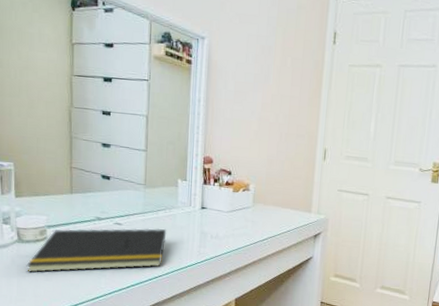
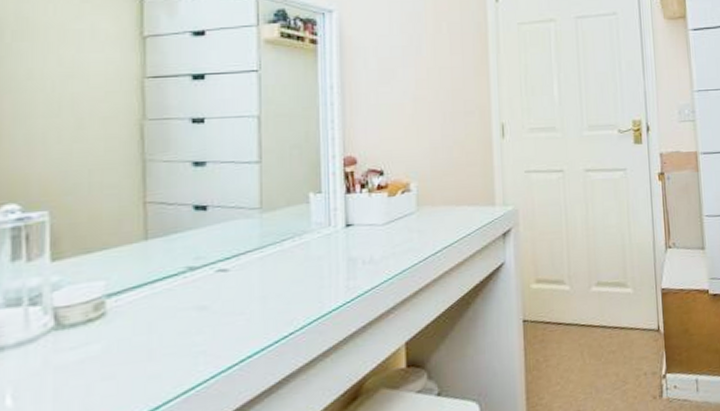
notepad: present [26,228,167,273] -> none [69,264,298,375]

